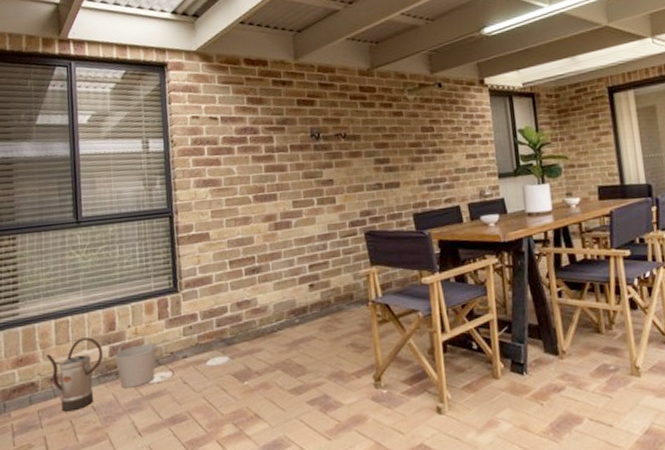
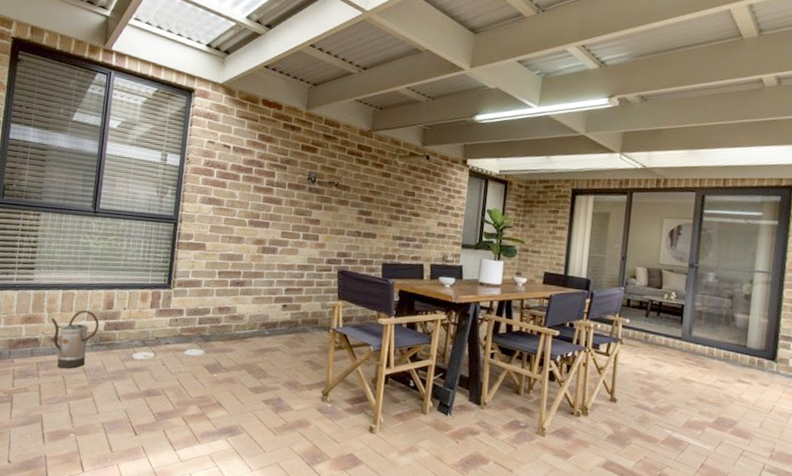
bucket: present [114,331,158,388] -> none [108,314,146,360]

